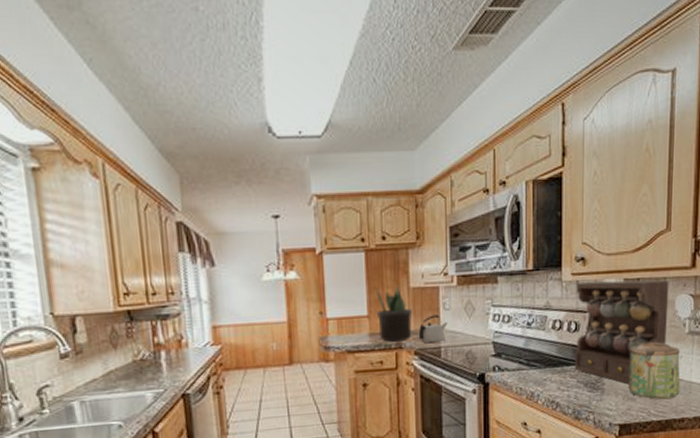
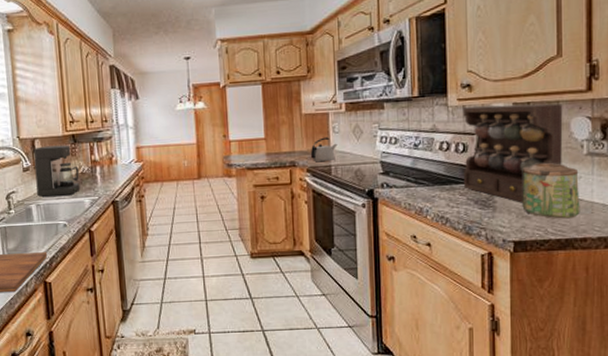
coffee maker: none [74,323,140,391] -> present [33,145,80,197]
planter: present [375,285,413,342] -> none [271,112,305,161]

